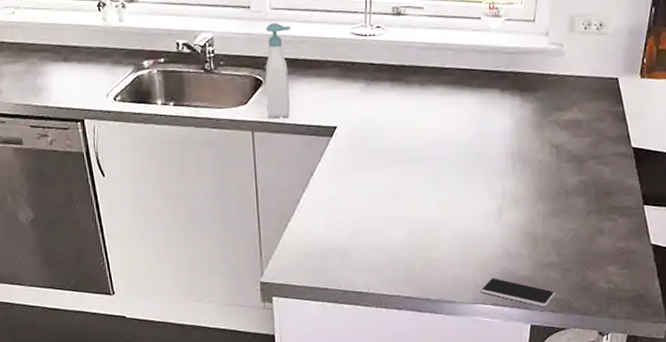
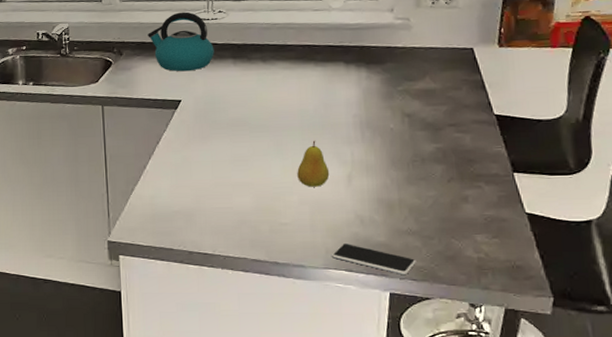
soap bottle: present [265,23,291,118] -> none [115,13,139,93]
kettle: none [301,25,372,95] -> present [148,12,214,72]
fruit: none [451,172,481,221] -> present [297,140,330,187]

